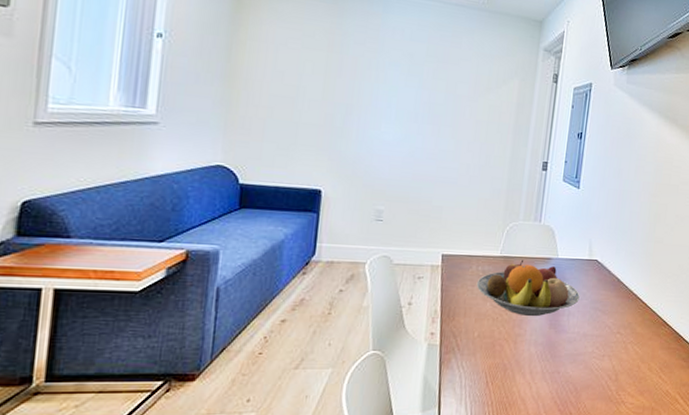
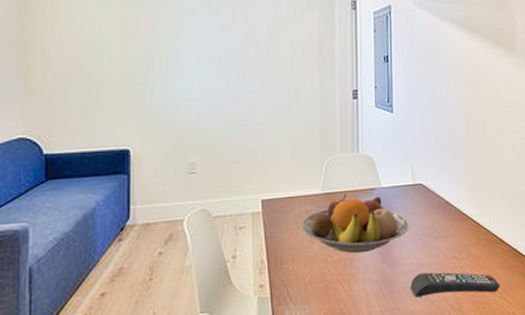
remote control: none [572,343,658,369] -> present [410,272,500,298]

